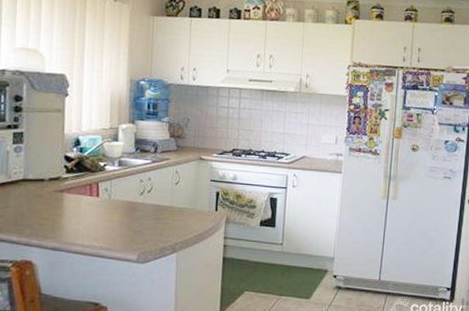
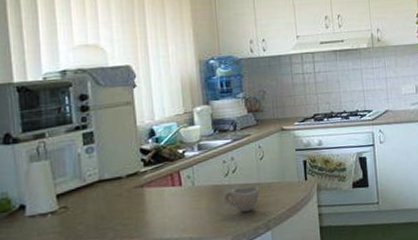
cup: none [136,207,171,232] -> present [223,185,260,212]

